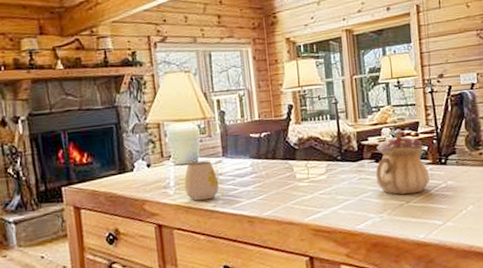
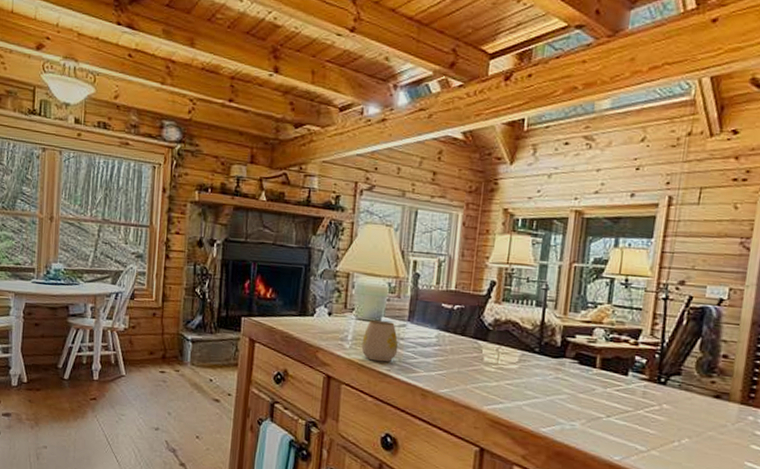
teapot: present [375,128,430,195] -> none [575,332,642,409]

